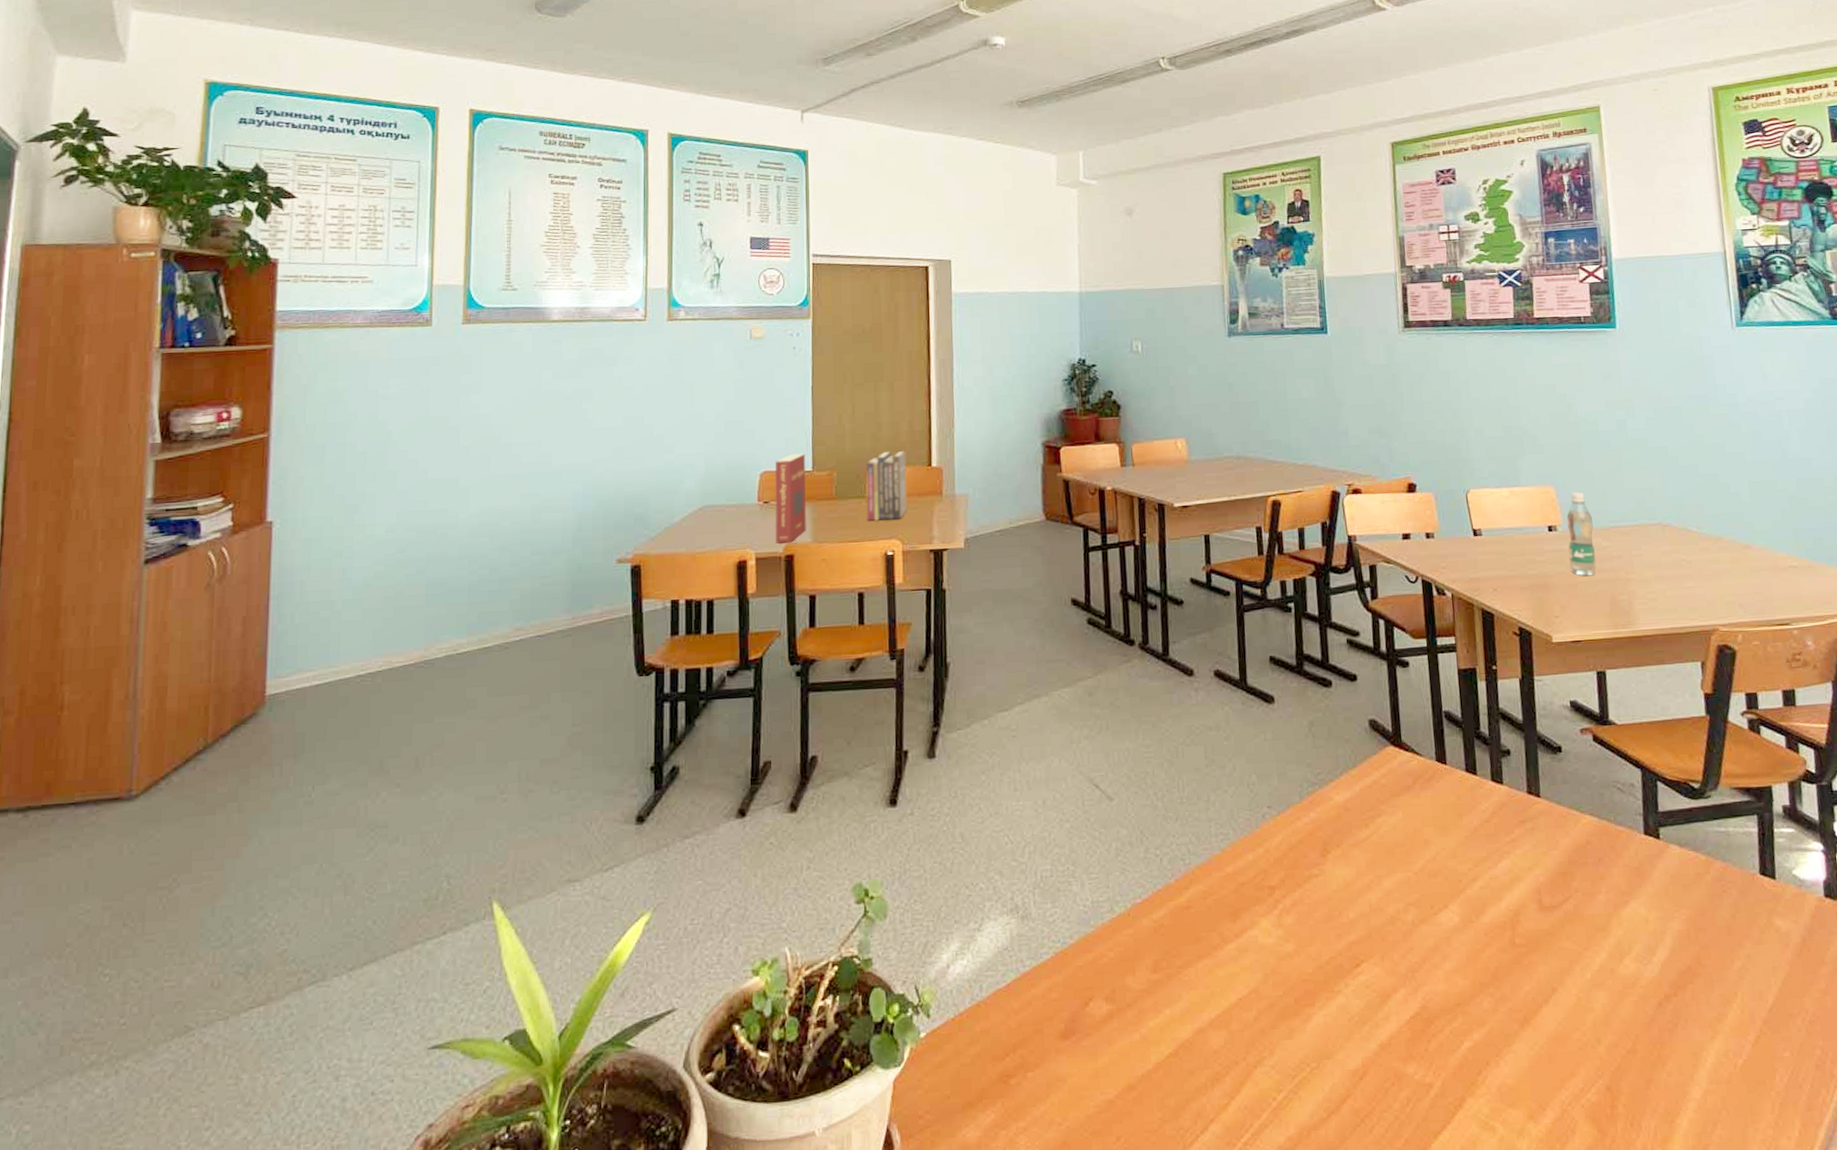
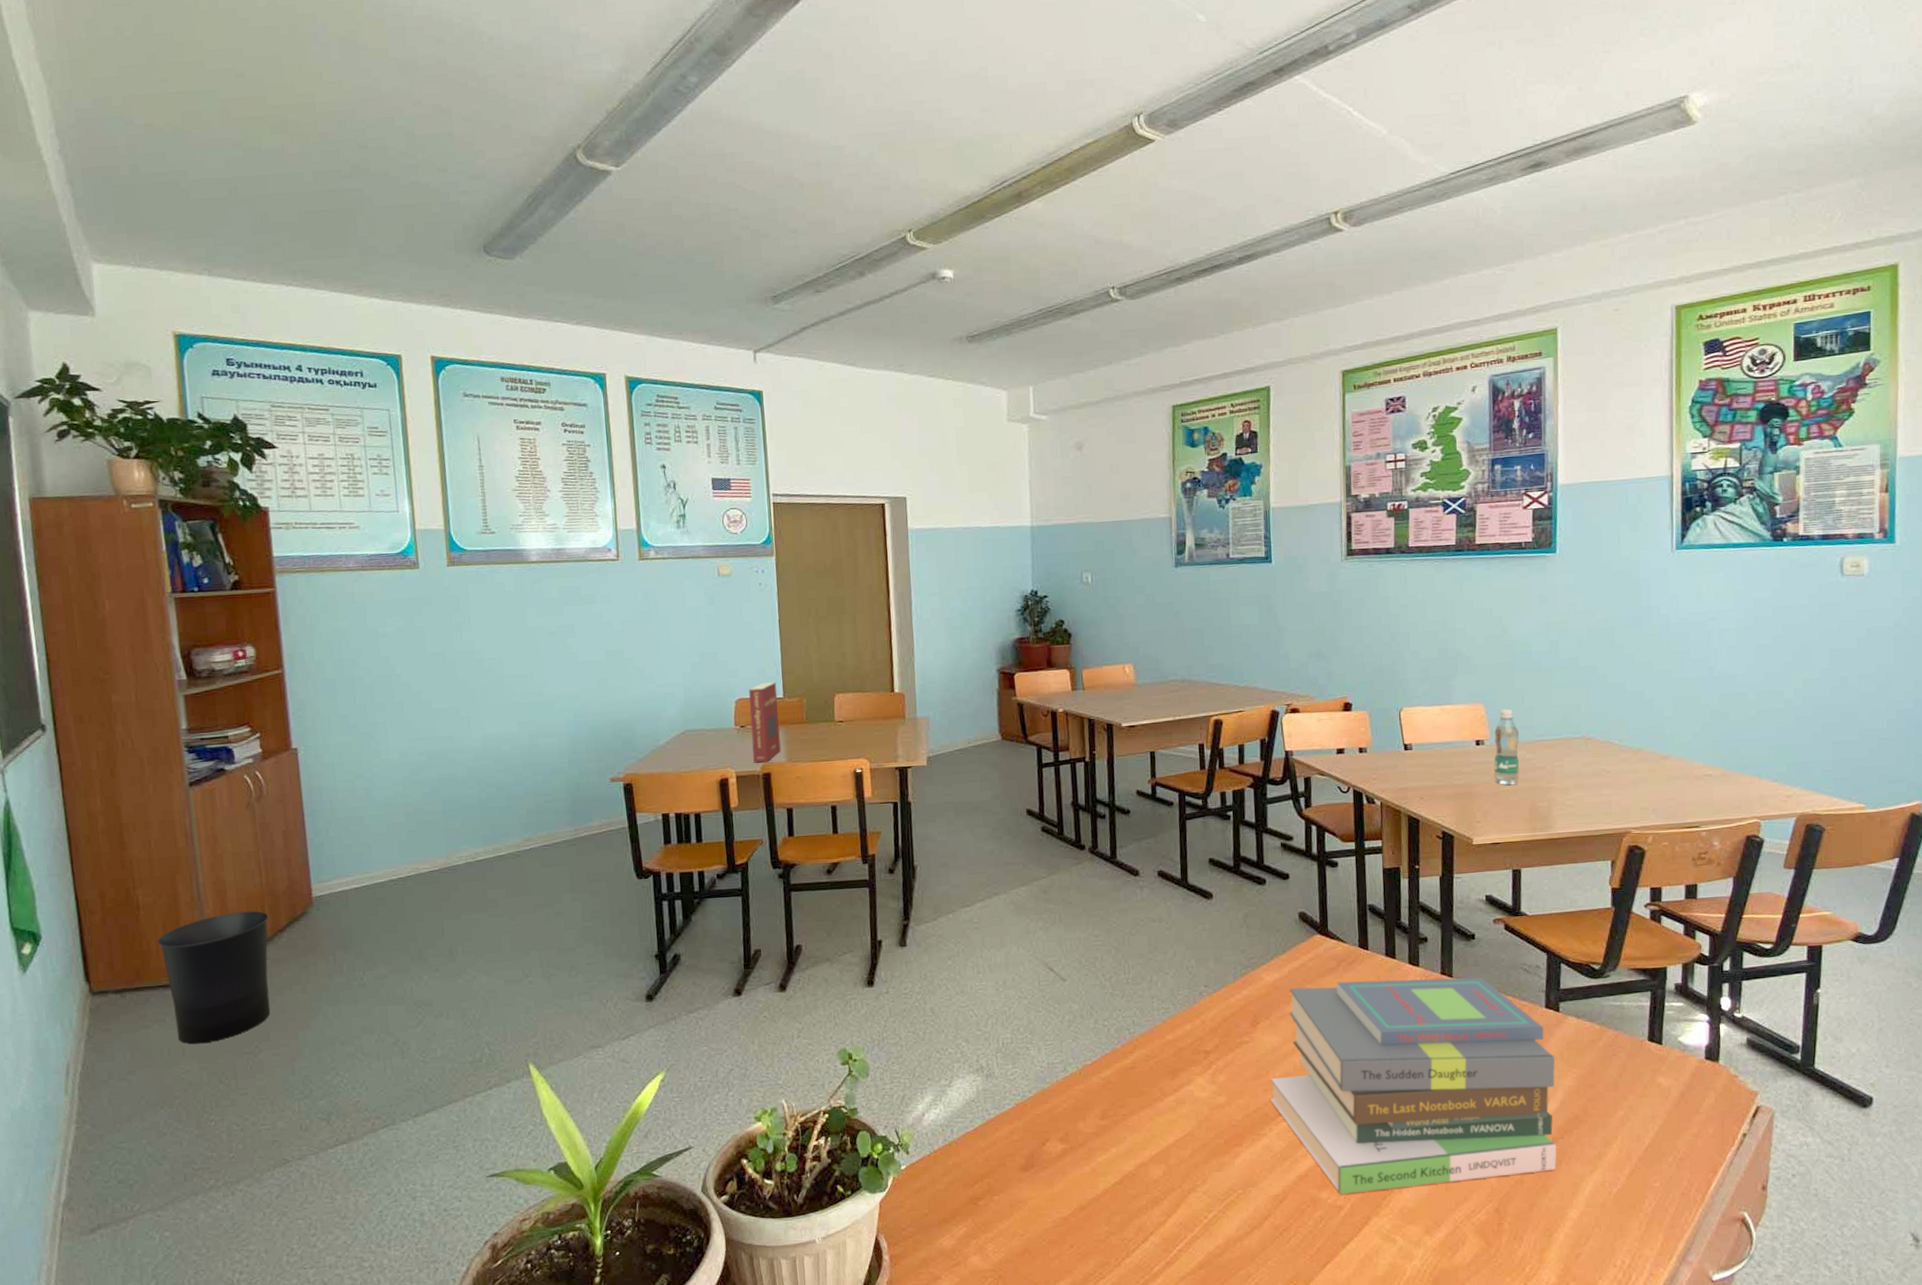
waste bin: none [78,711,212,877] -> present [157,910,271,1044]
books: present [866,450,907,522] -> none [833,678,873,743]
books: none [1344,797,1672,1069] -> present [1270,977,1557,1195]

